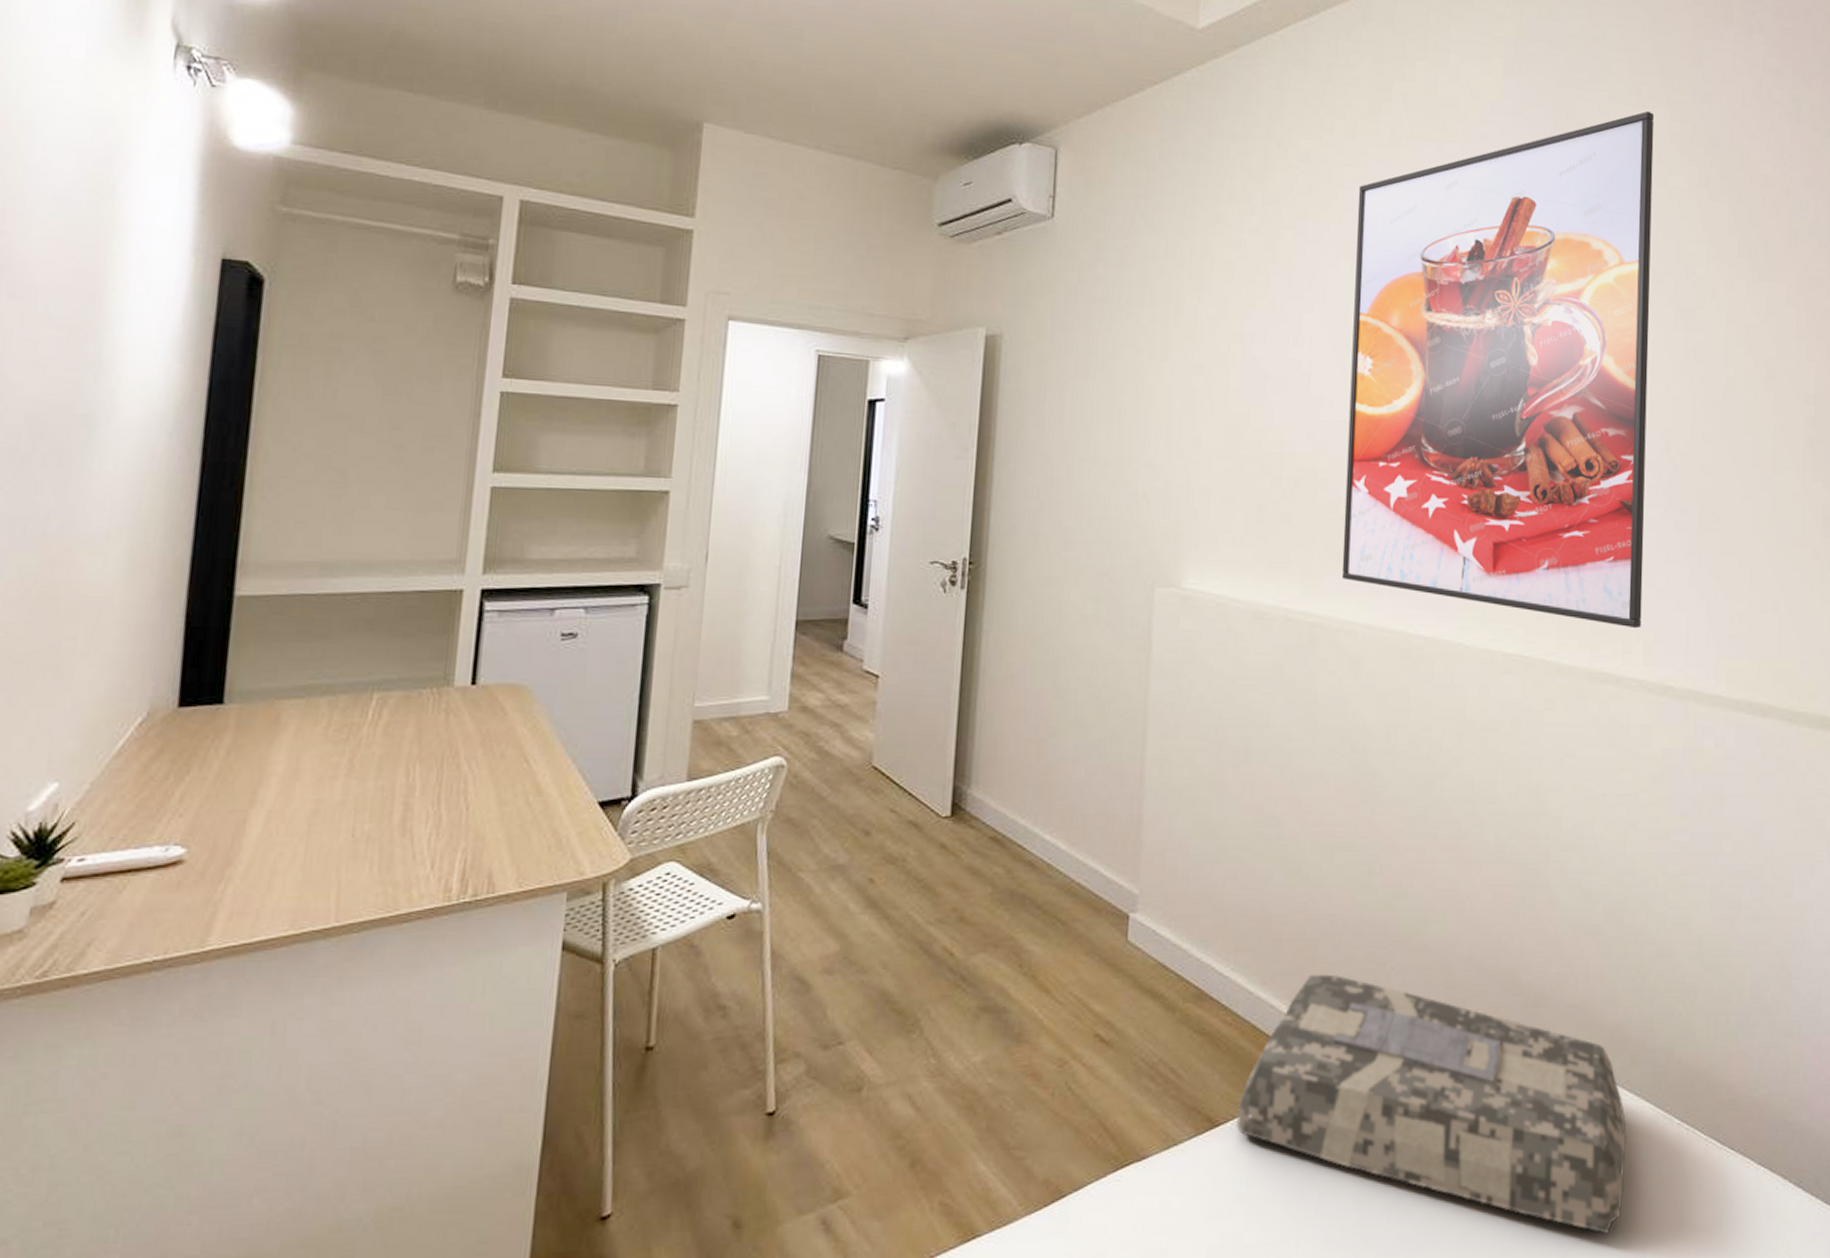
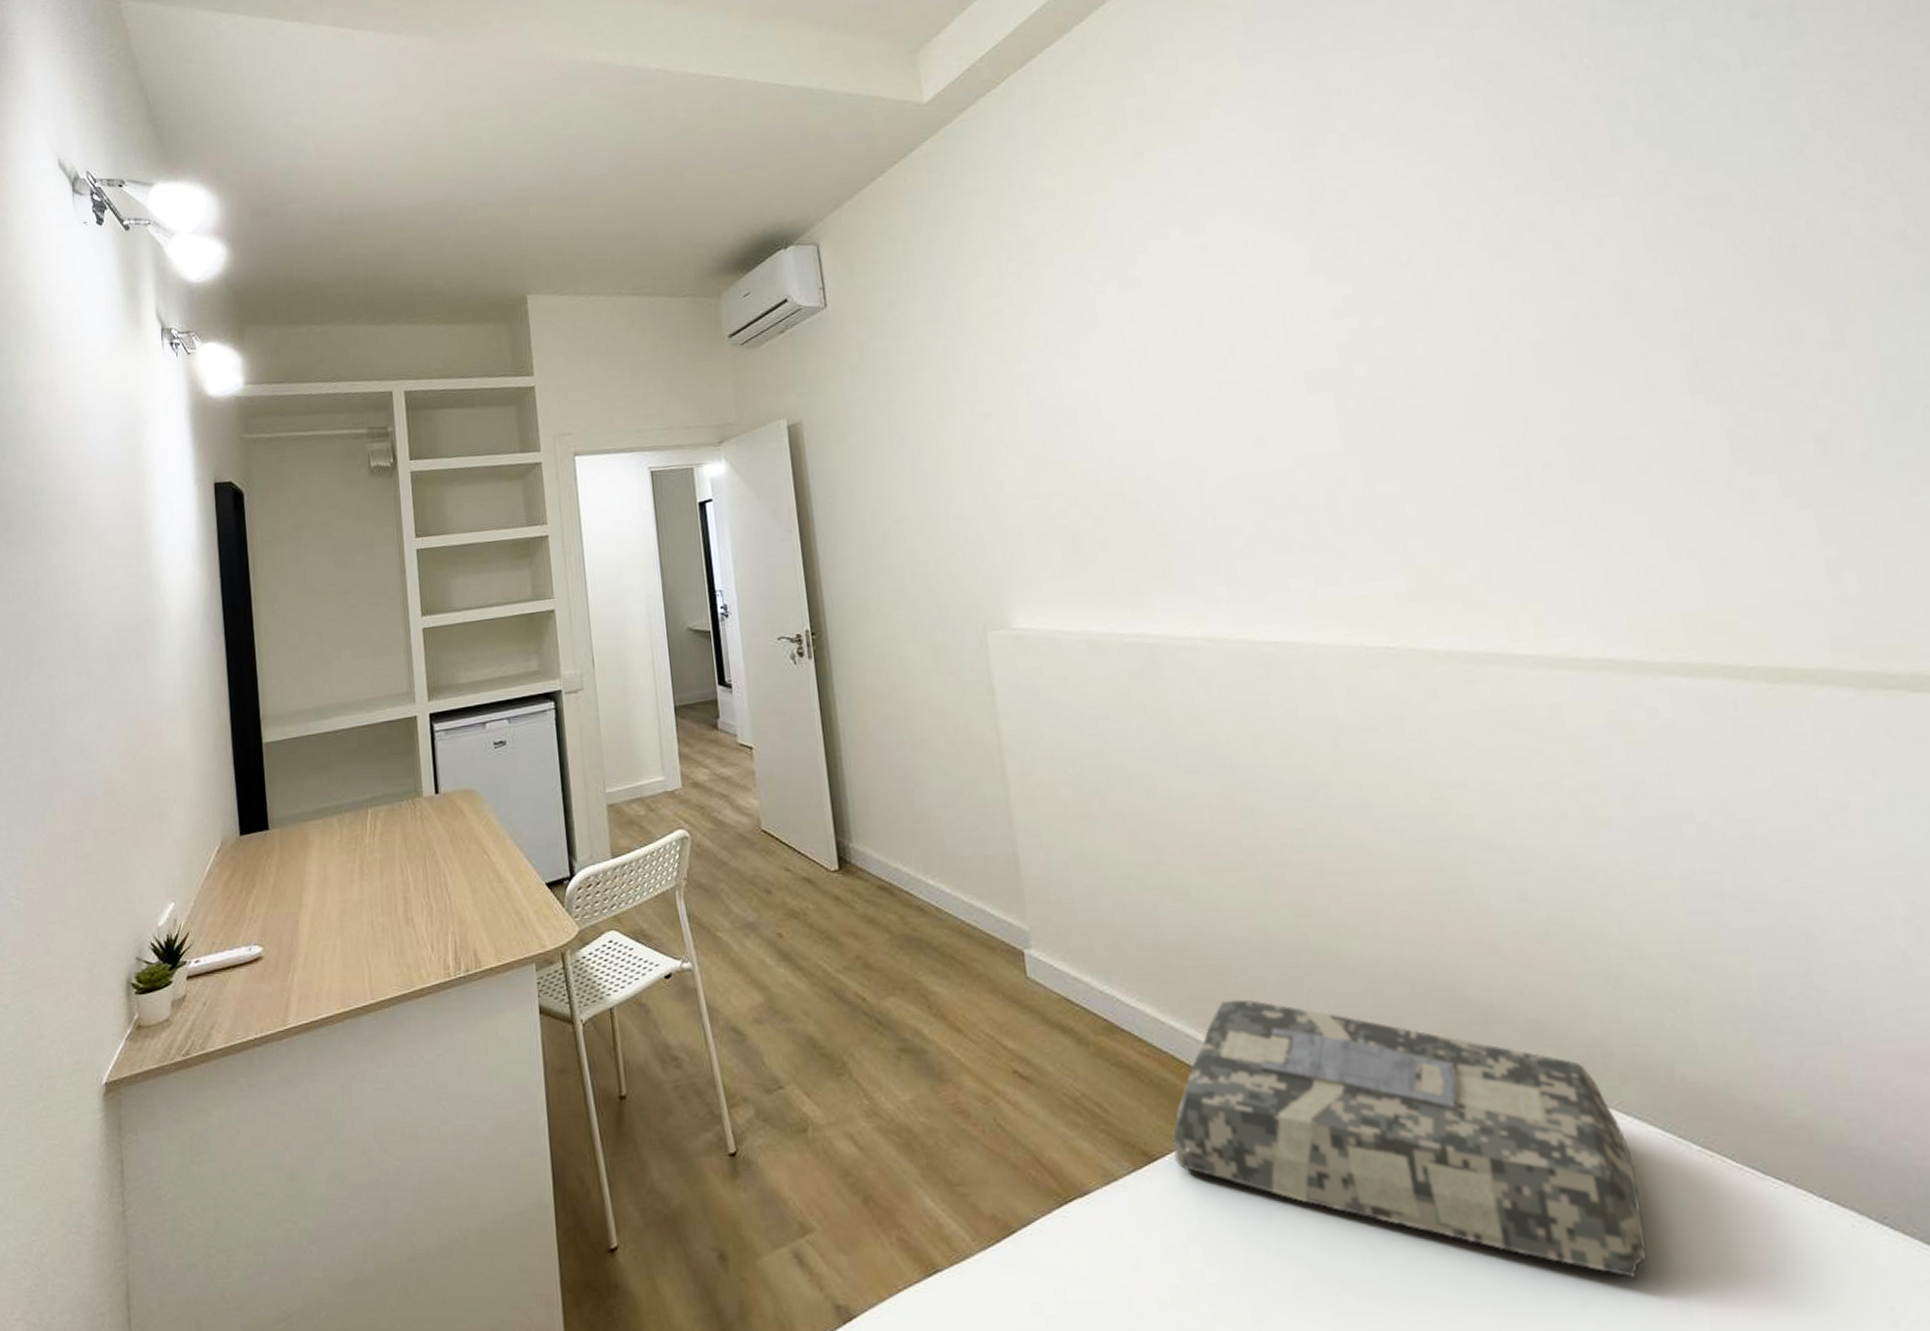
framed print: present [1341,110,1655,629] -> none [1110,55,1524,601]

